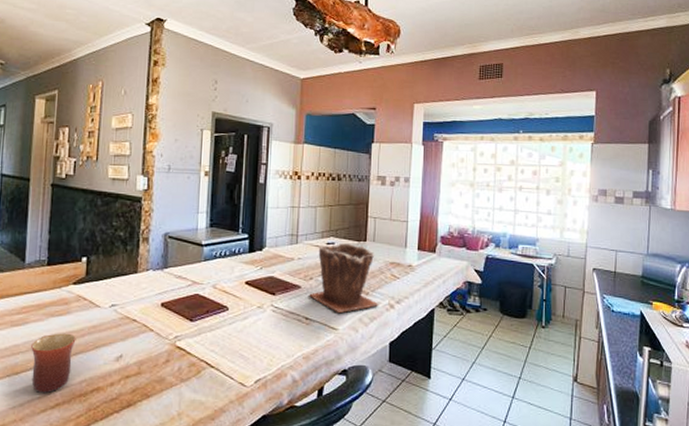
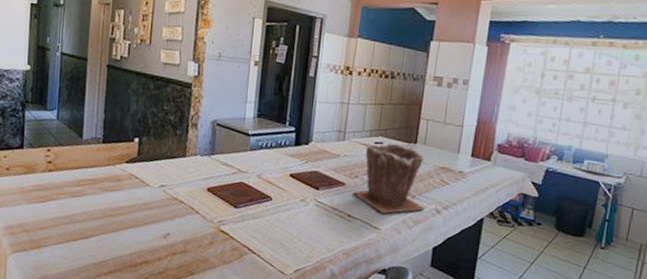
mug: present [31,333,76,393] -> none [87,207,128,261]

